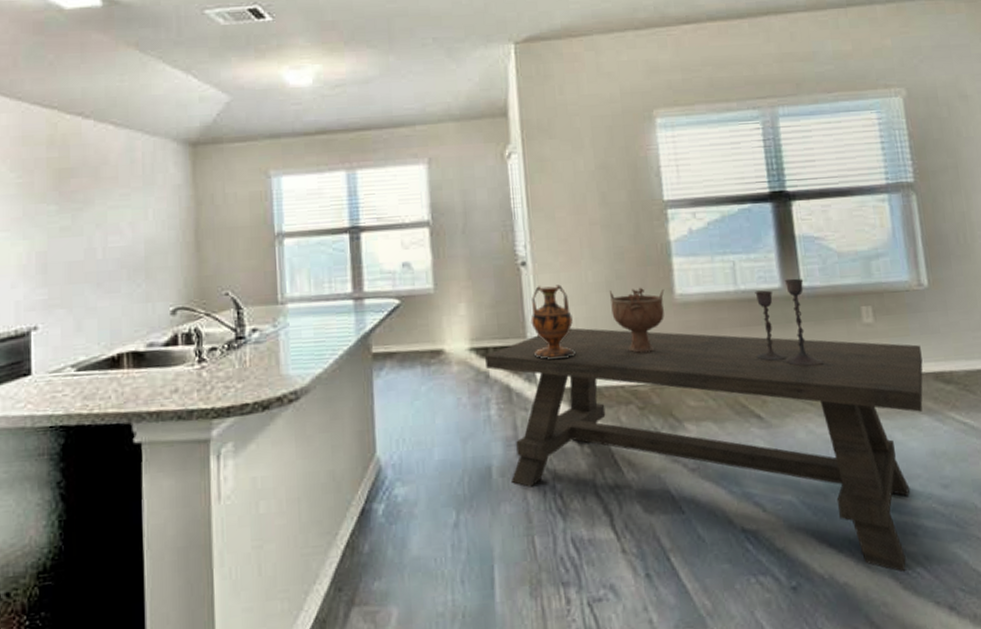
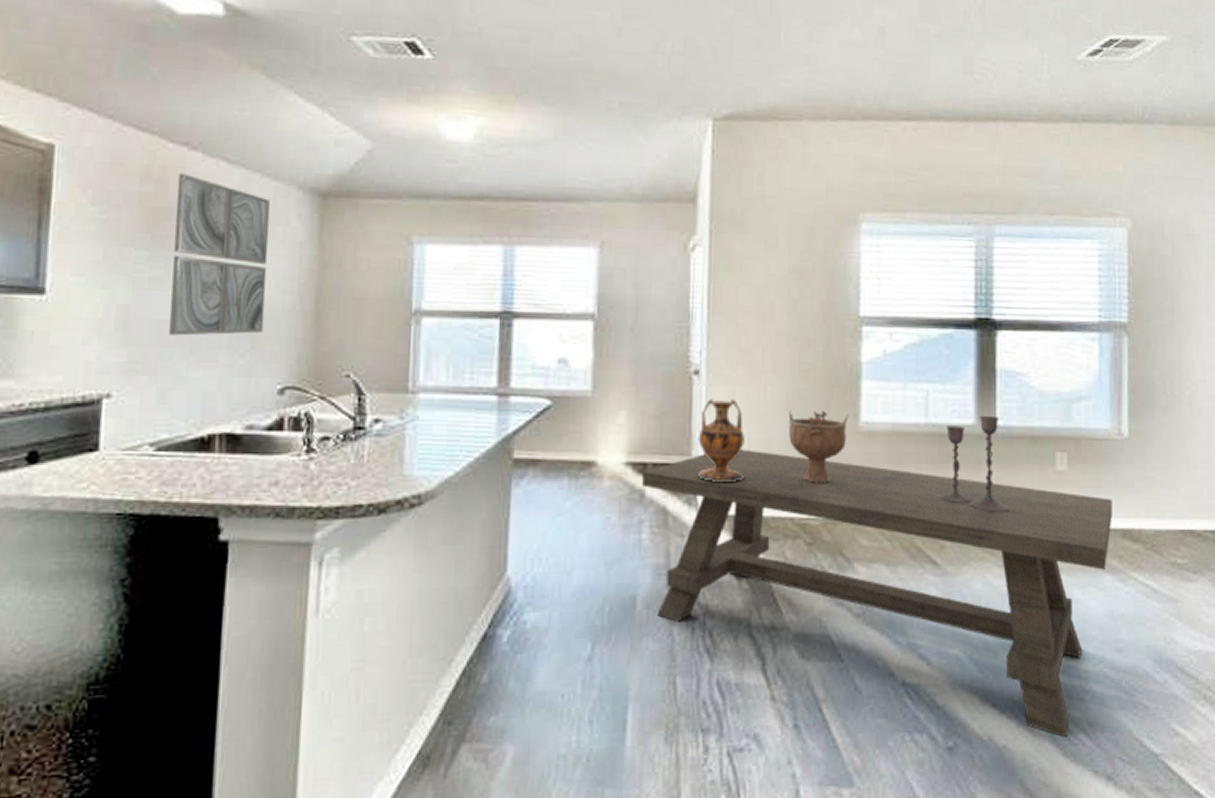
wall art: none [76,138,155,274] -> present [169,173,271,336]

